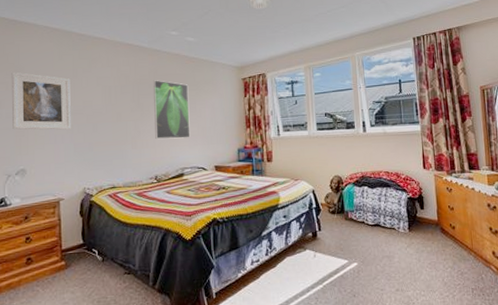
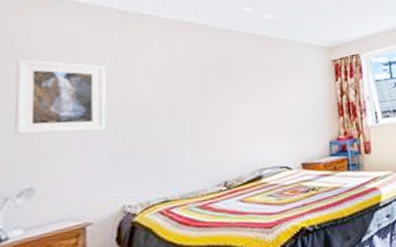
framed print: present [153,80,191,139] -> none [221,64,270,136]

